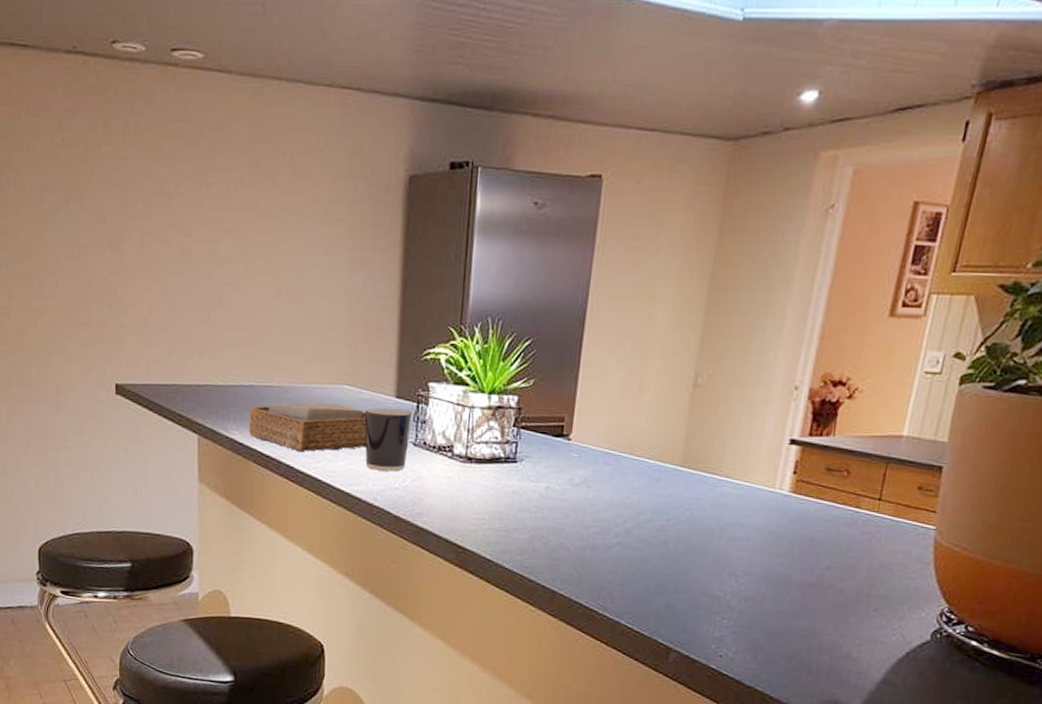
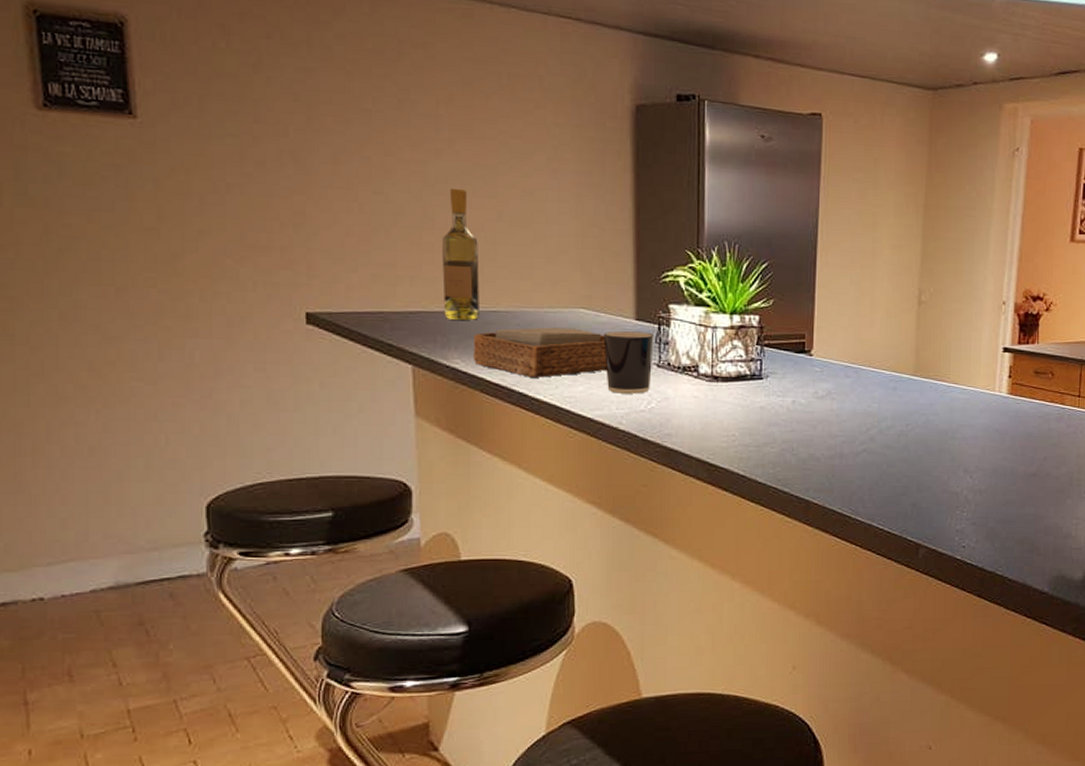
bottle: none [225,268,258,394] -> present [441,189,481,320]

